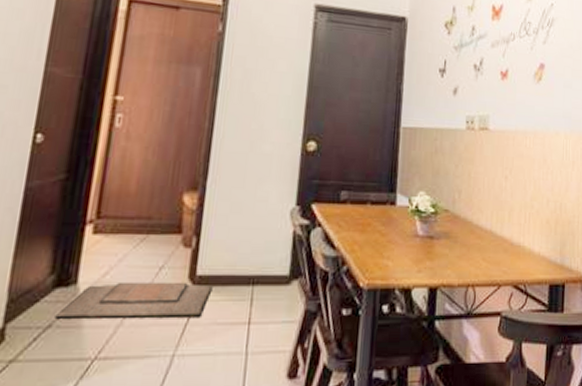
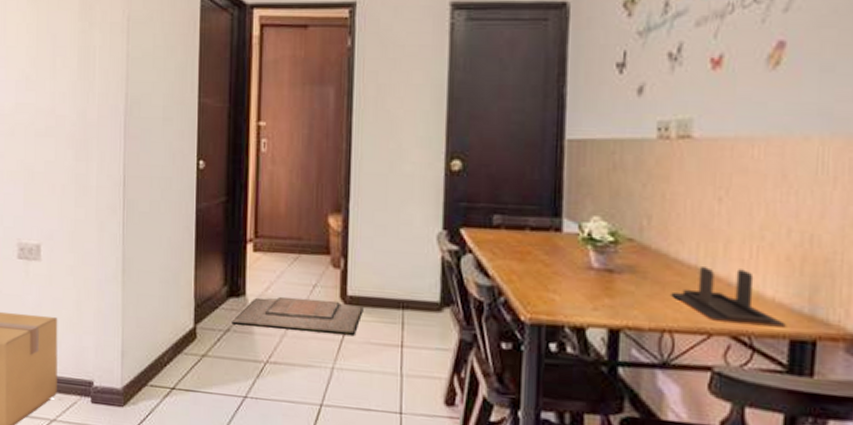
napkin holder: none [474,231,547,275] -> present [671,267,787,328]

